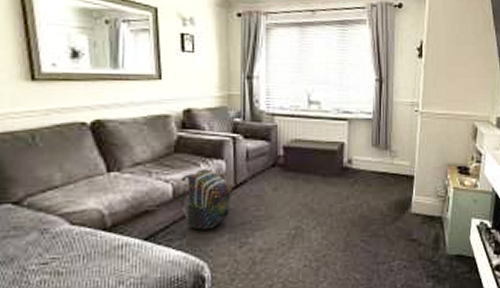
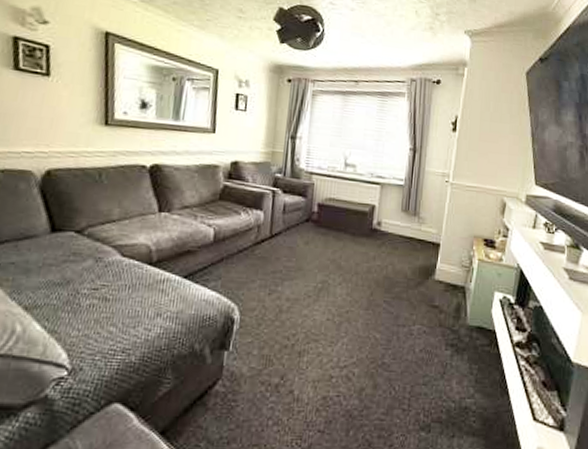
backpack: present [180,169,233,230] -> none [219,217,268,275]

